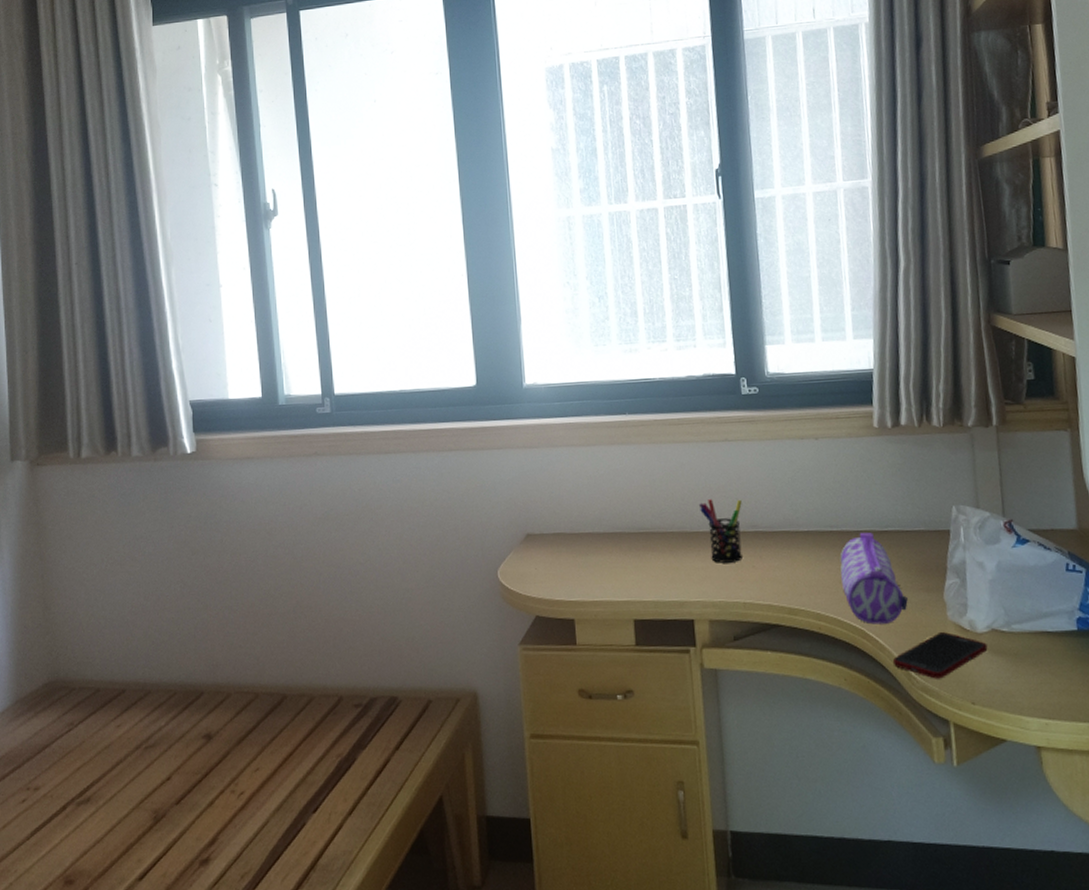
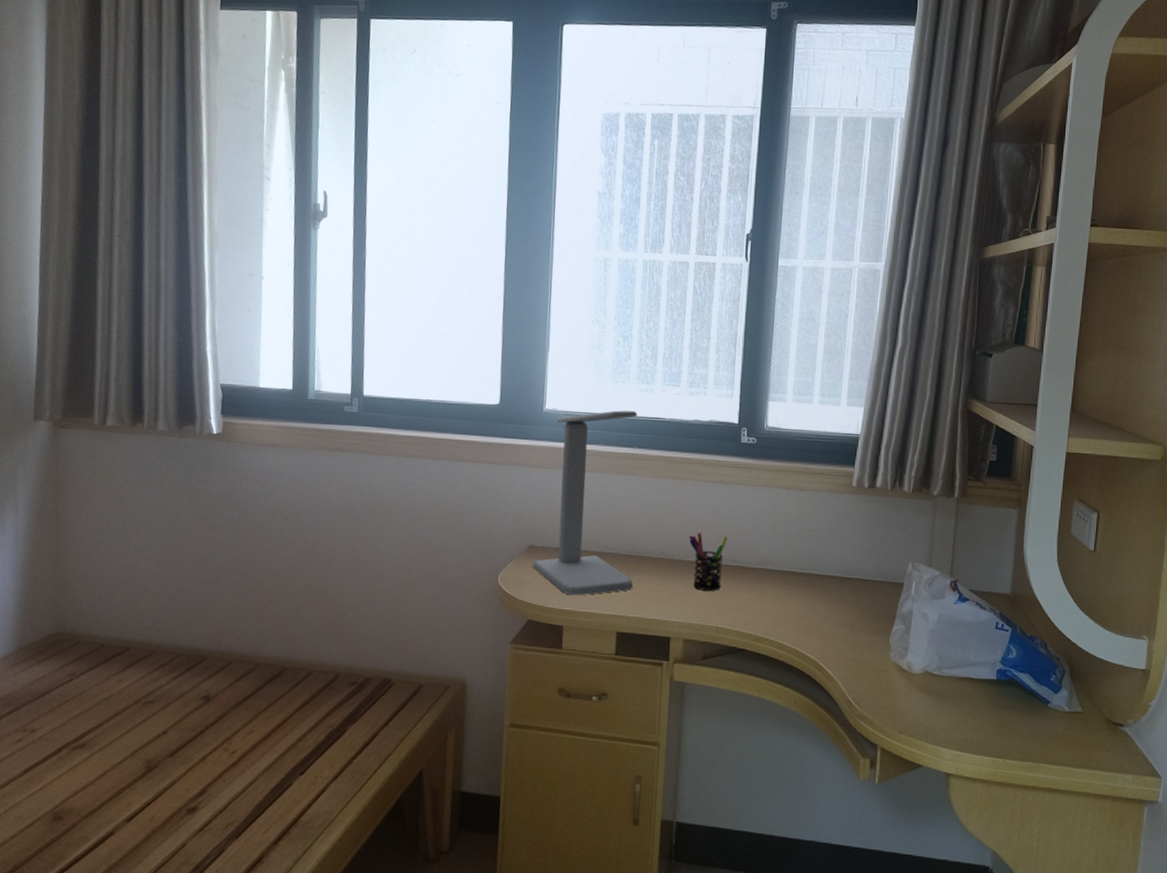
desk lamp: none [533,375,644,584] -> present [532,410,637,596]
pencil case: present [840,532,908,625] -> none [804,577,859,658]
cell phone: present [892,632,988,679] -> none [837,670,920,709]

